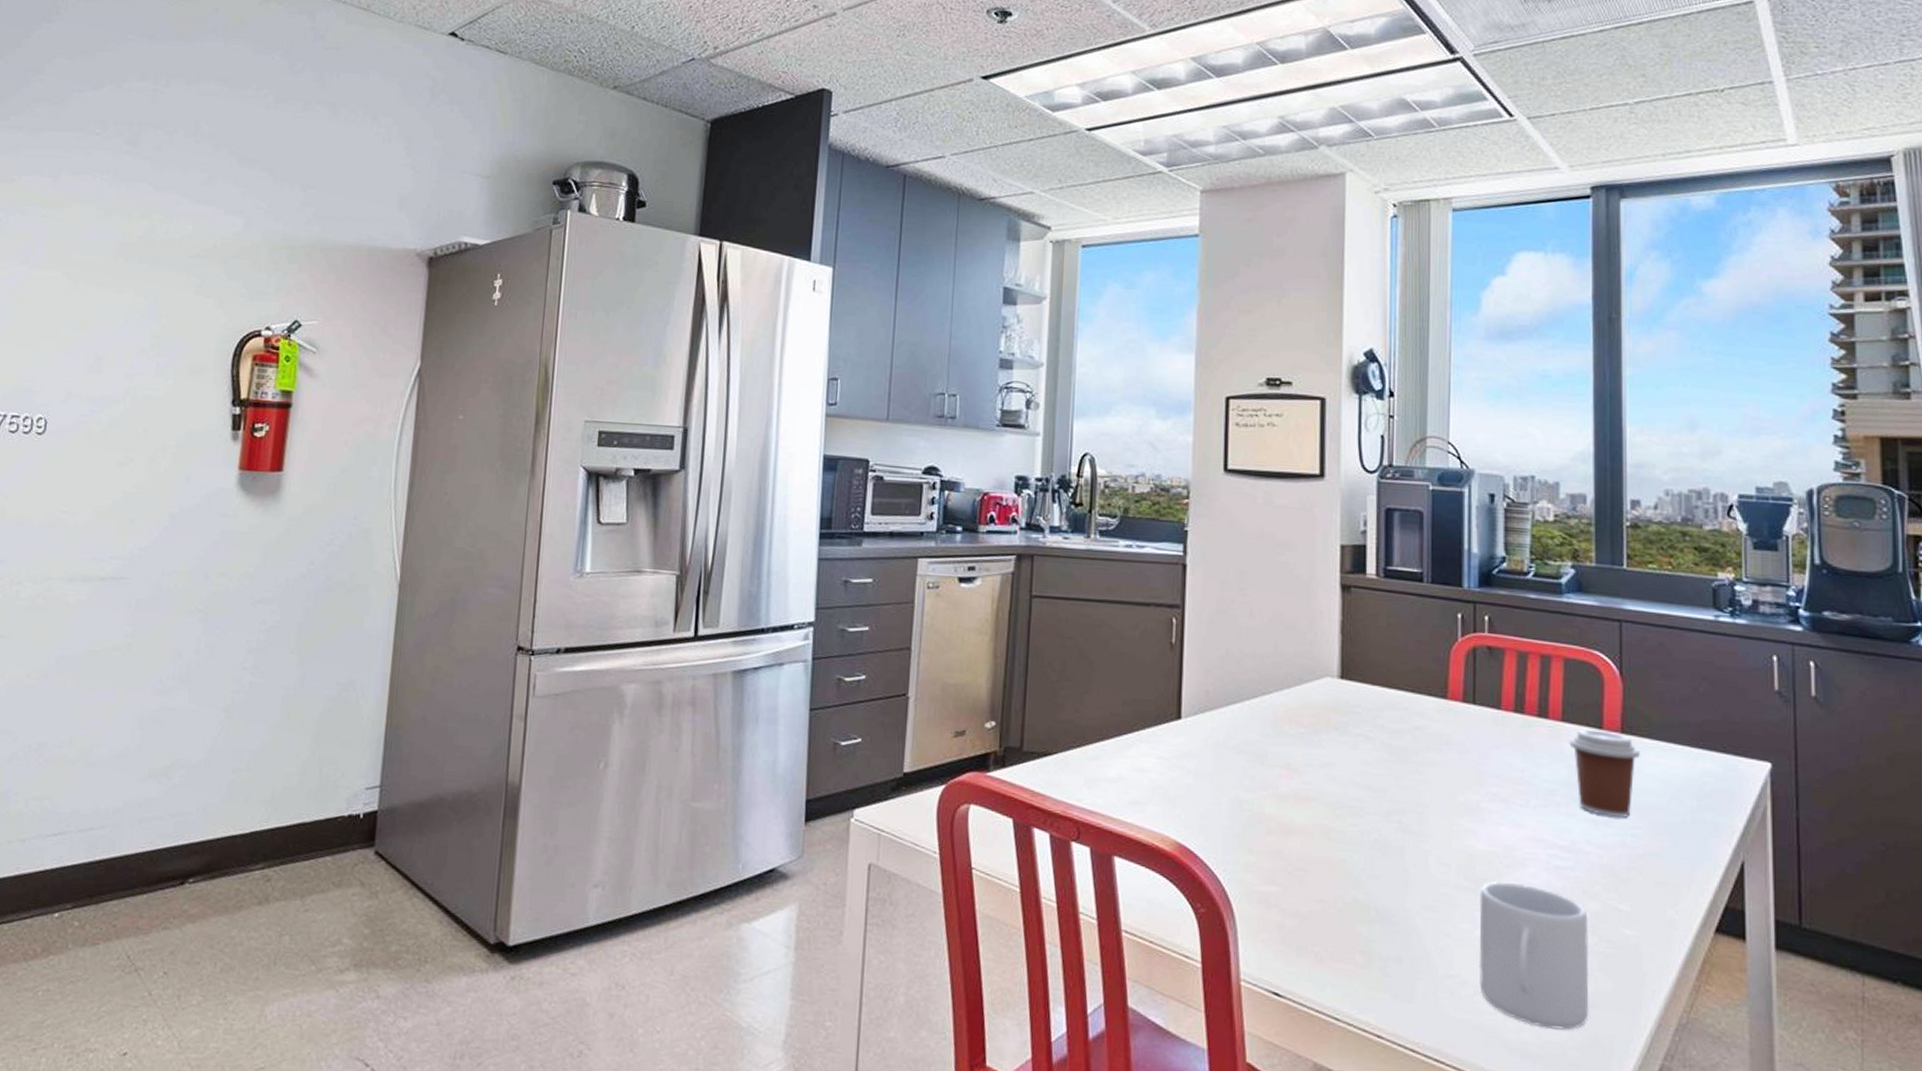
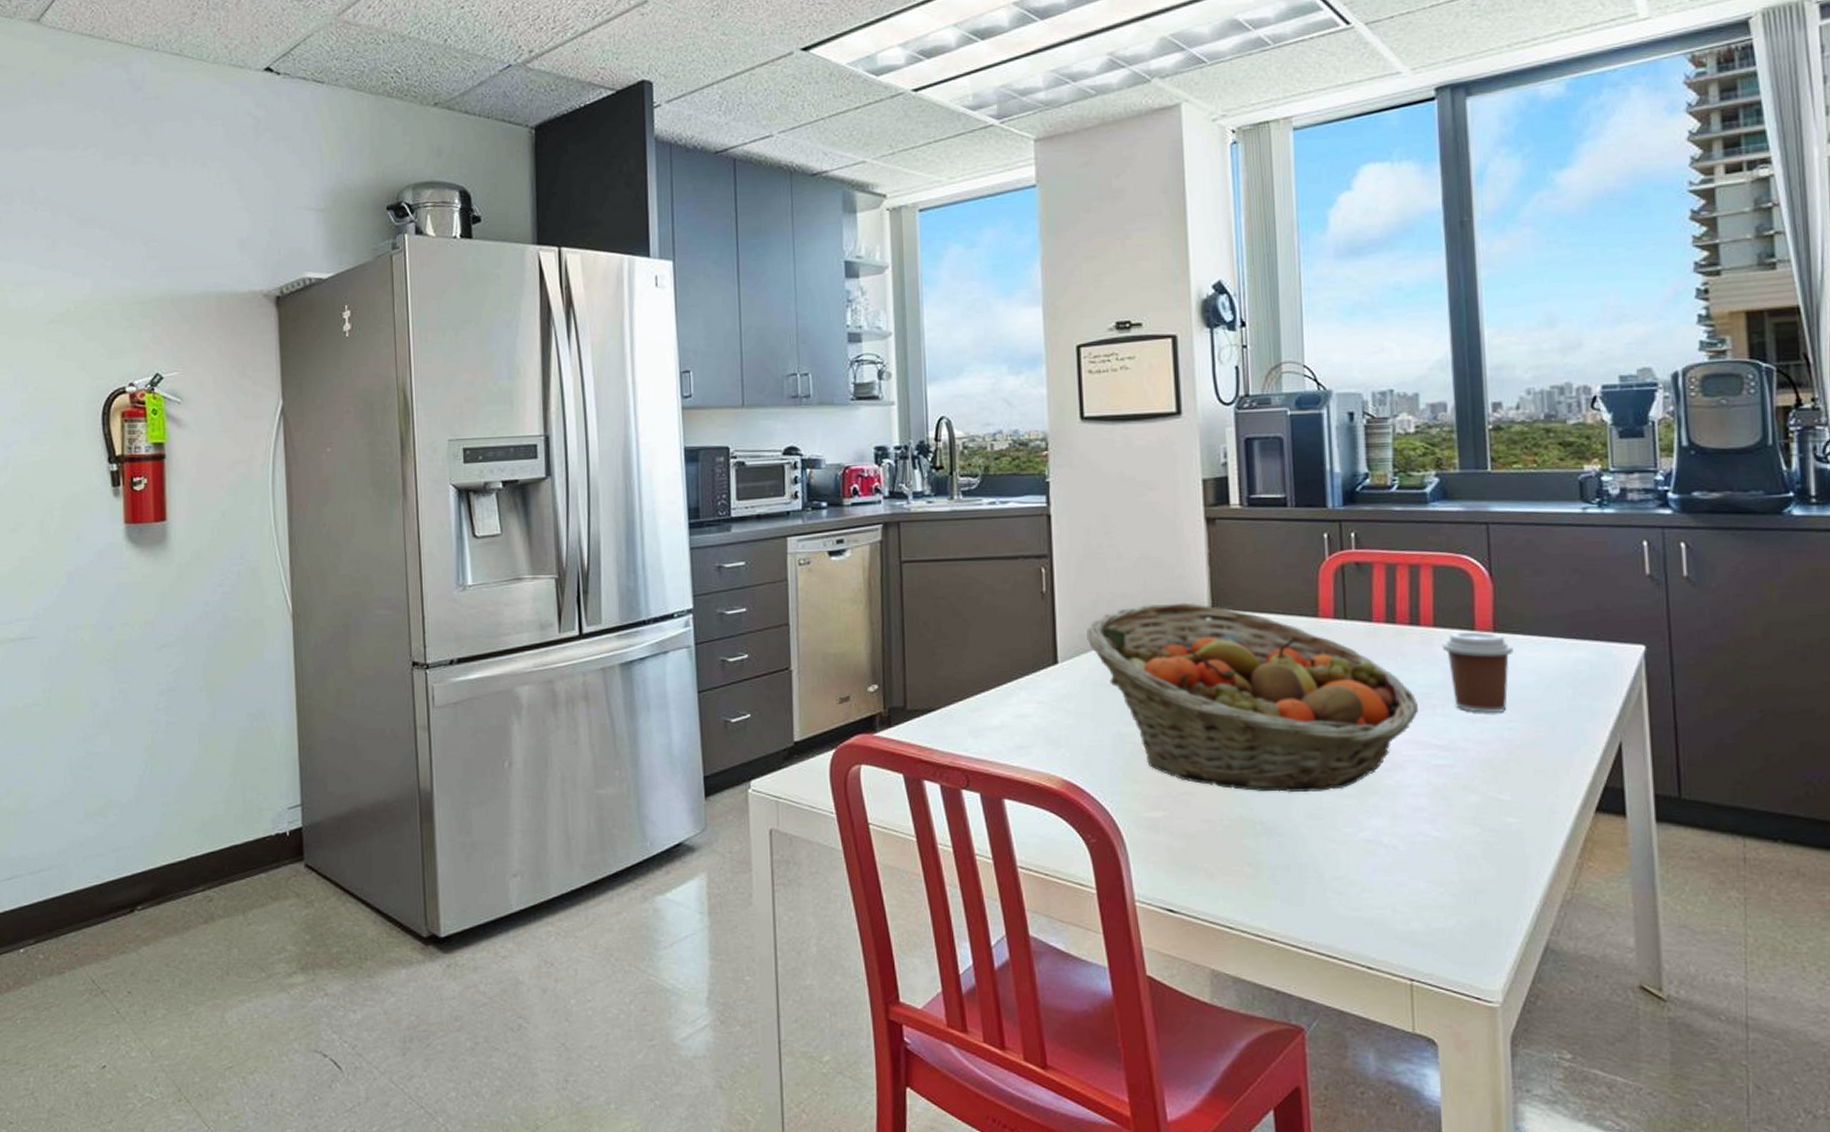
fruit basket: none [1212,667,1542,882] -> present [1086,602,1418,793]
mug: present [1478,882,1590,1030] -> none [1362,785,1475,917]

